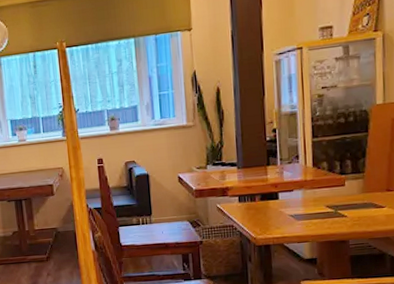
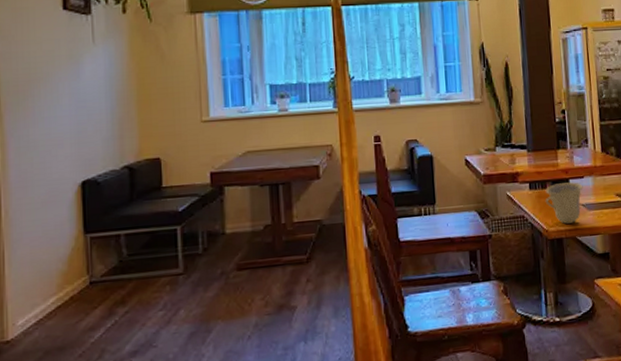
cup: none [254,195,293,232] -> present [545,182,583,224]

